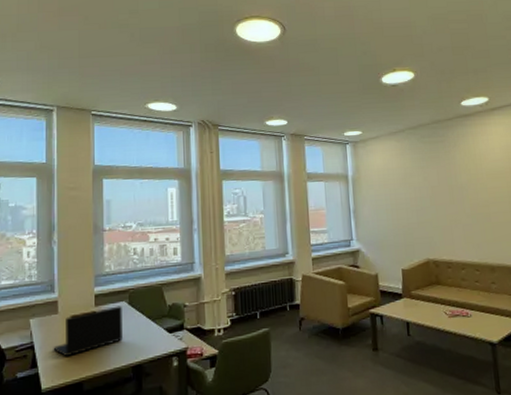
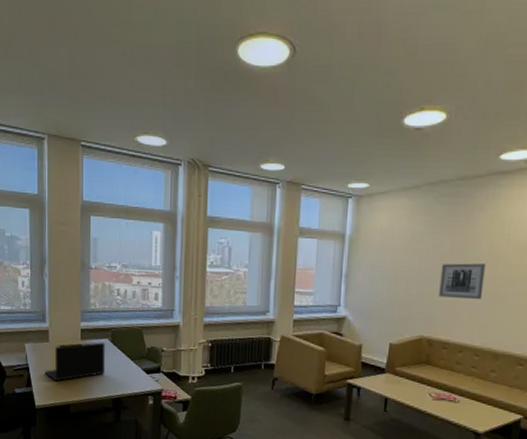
wall art: none [433,190,472,222] -> present [439,263,486,300]

